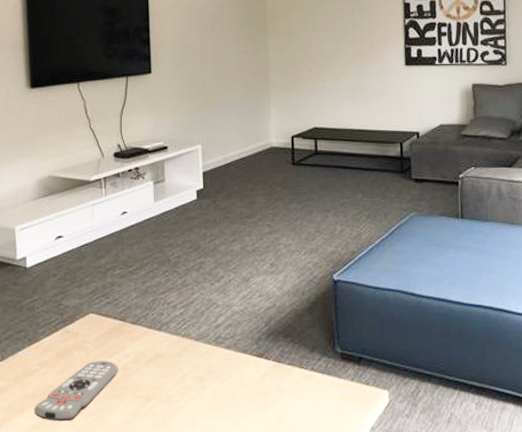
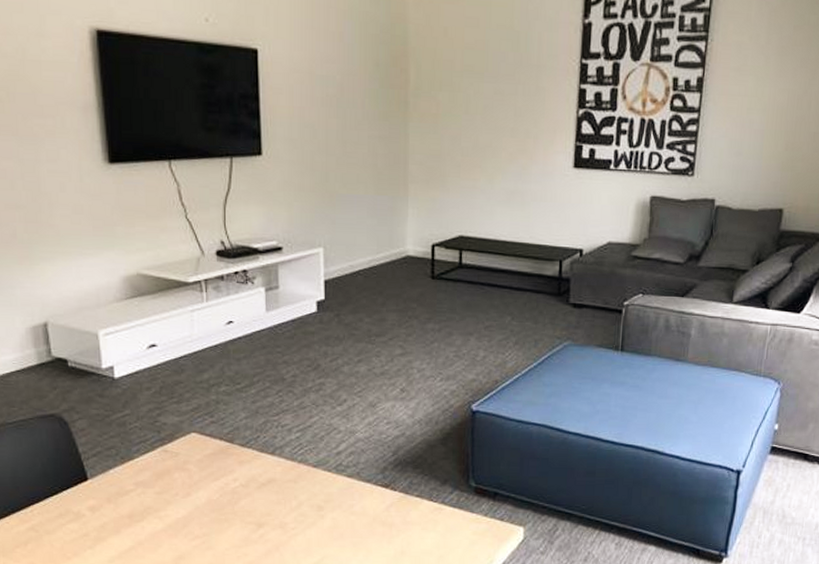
remote control: present [34,361,118,422] -> none [130,483,225,544]

